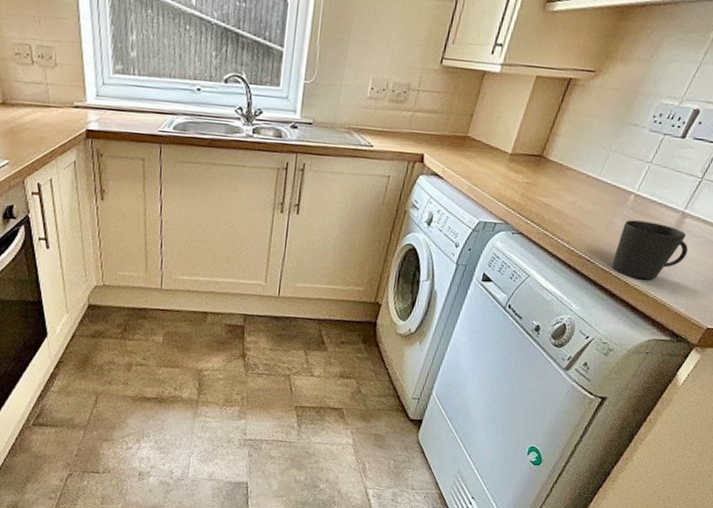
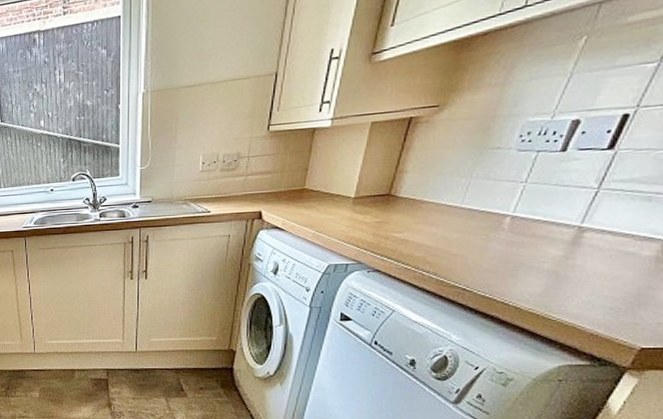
cup: present [611,220,688,280] -> none [495,241,596,303]

